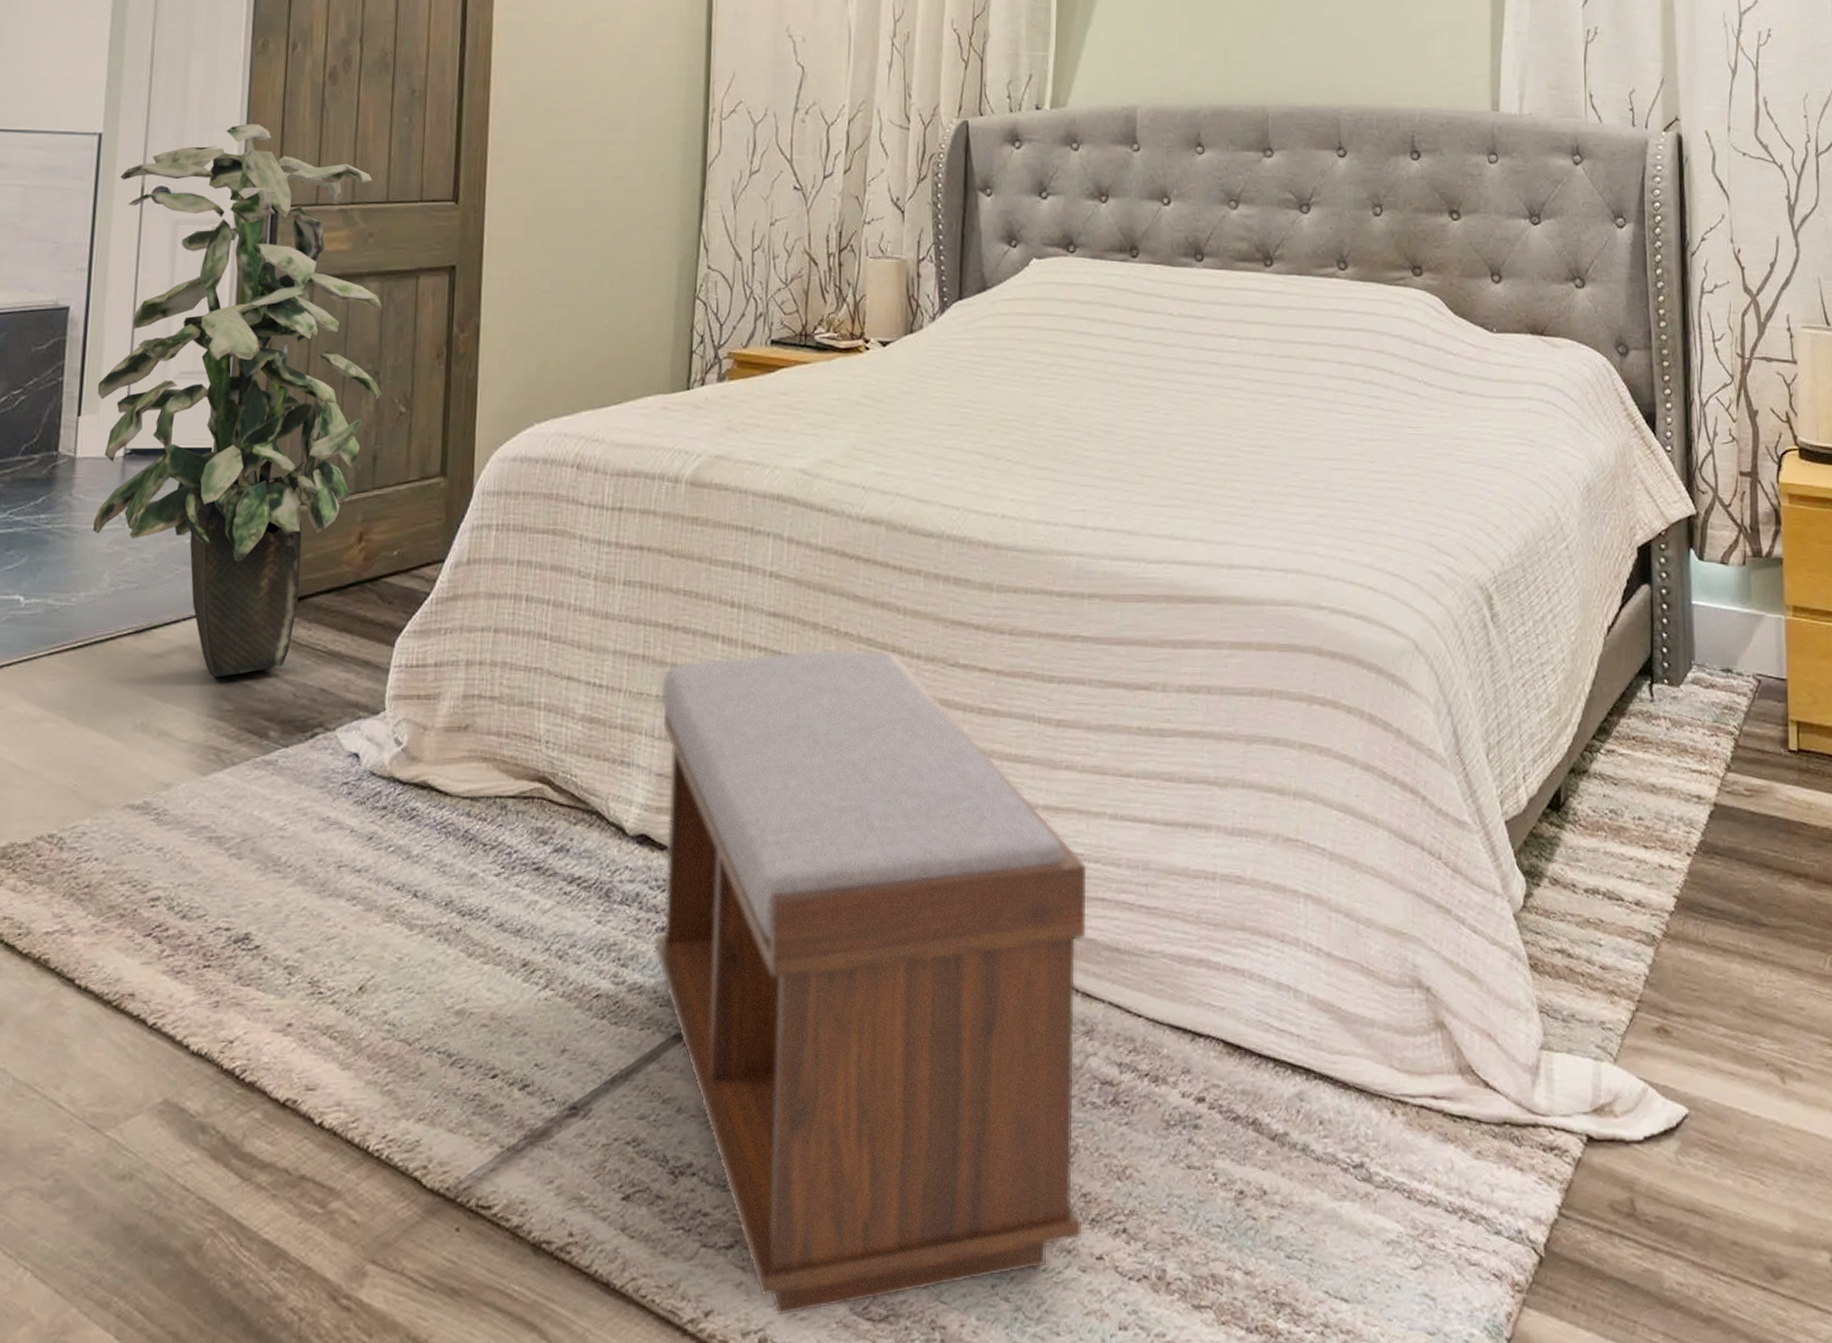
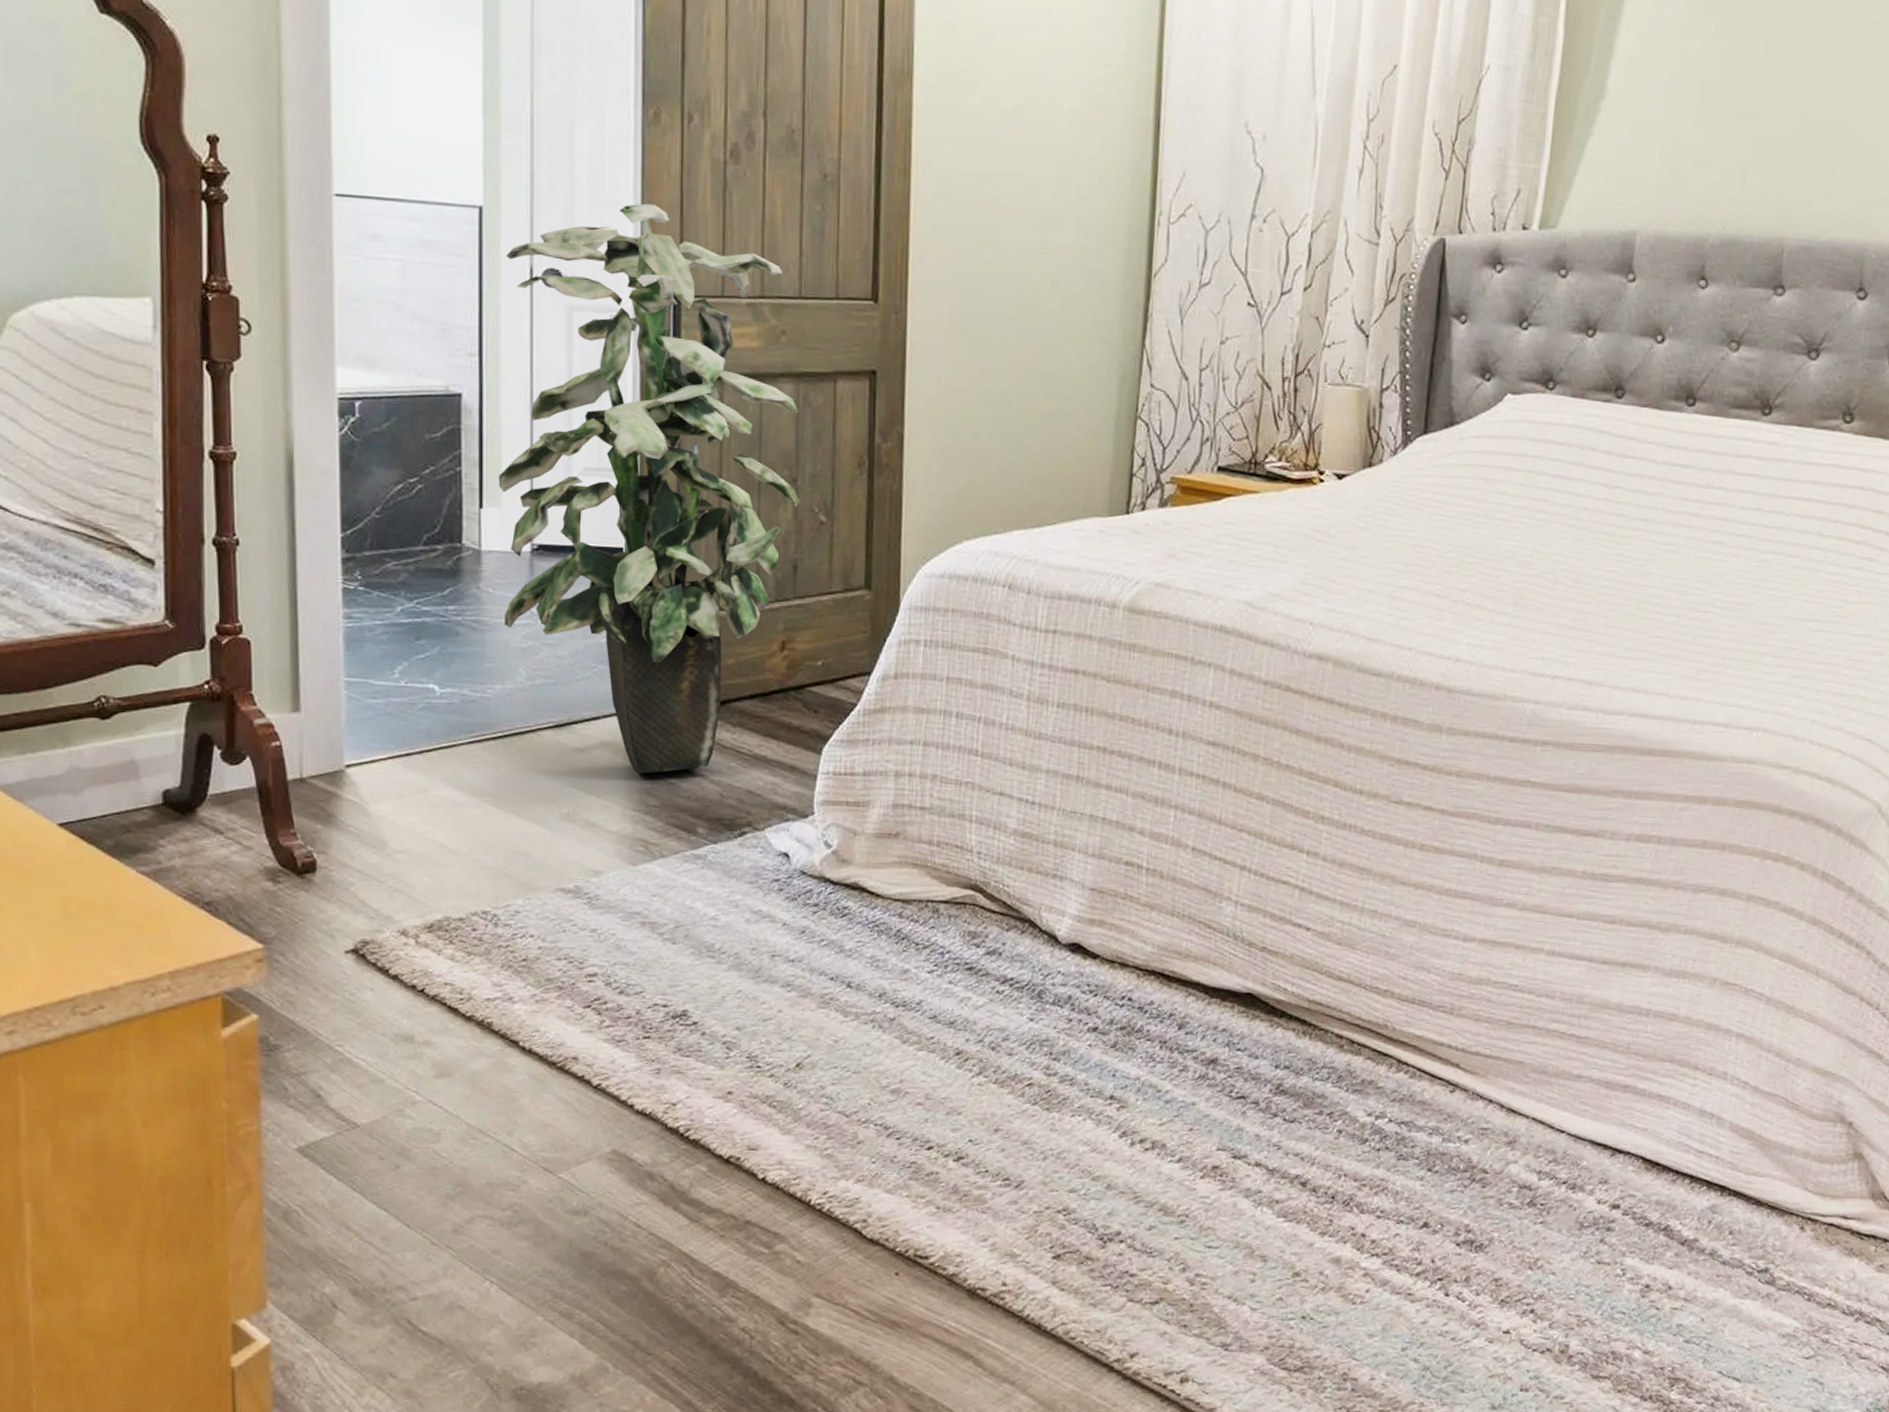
bench: present [652,650,1088,1317] -> none [1084,780,1521,1362]

